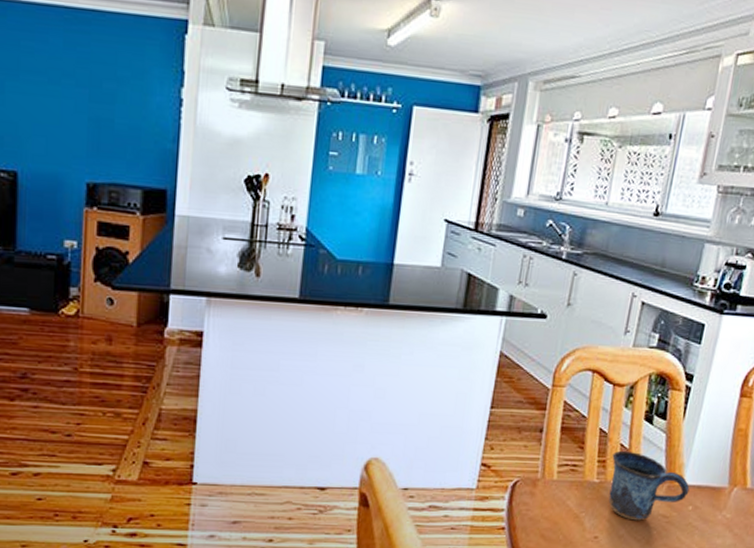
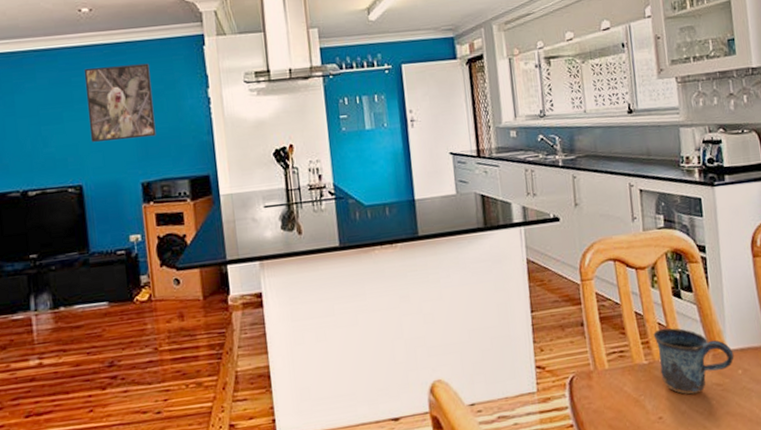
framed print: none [34,33,117,132] -> present [83,63,157,142]

